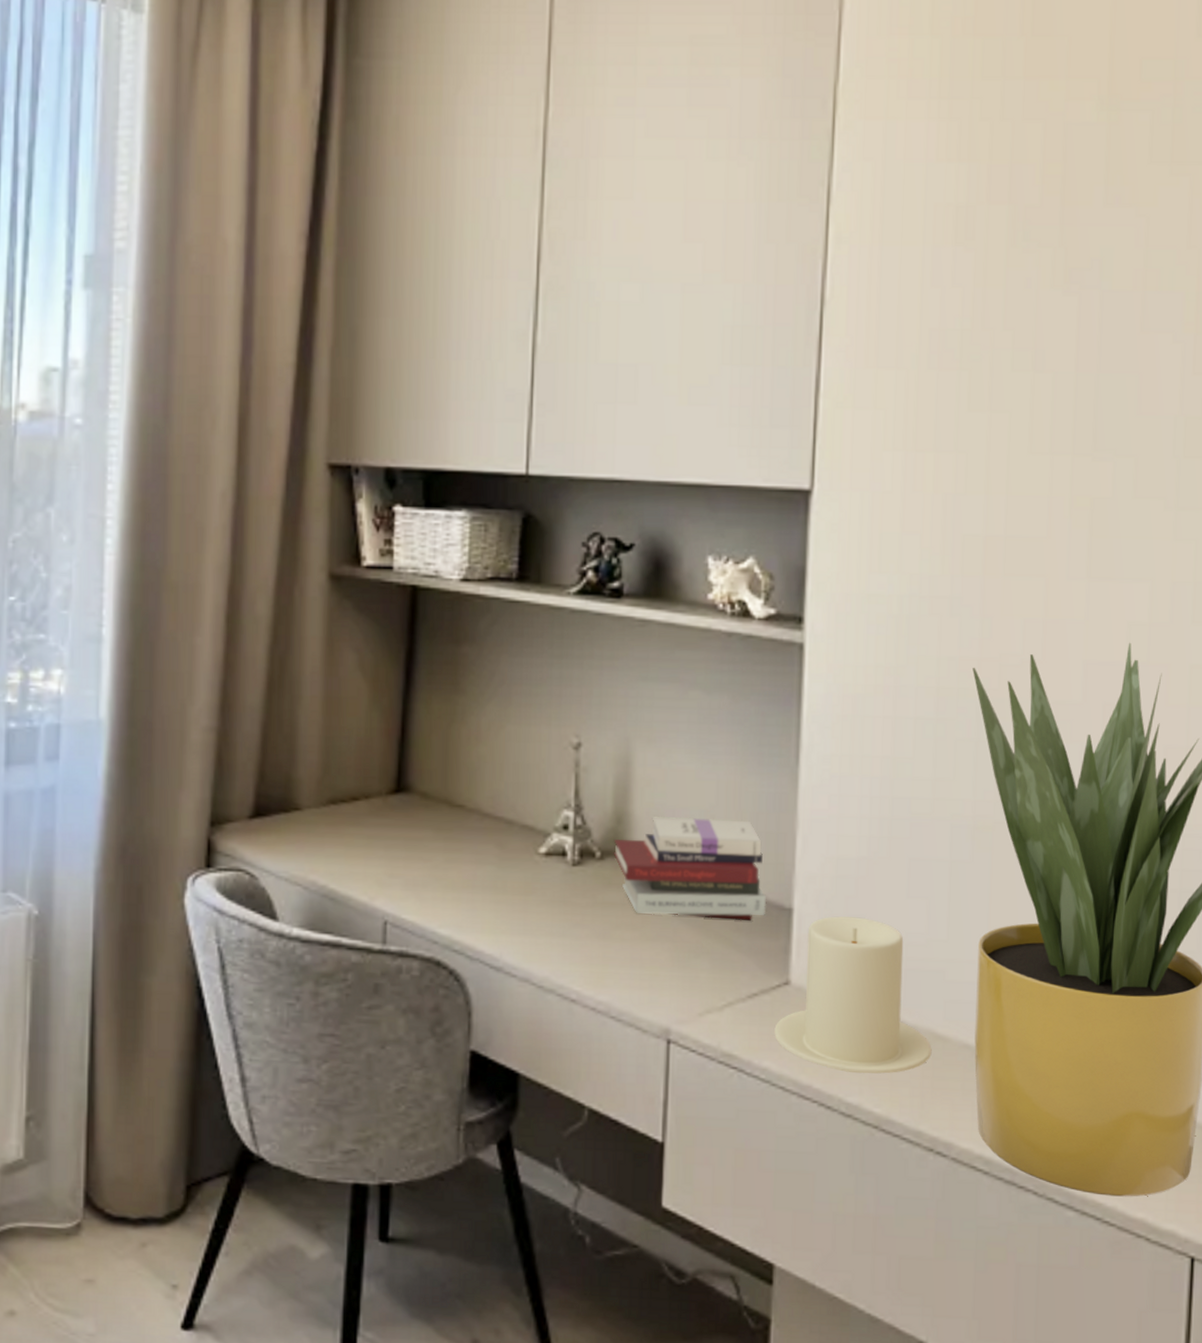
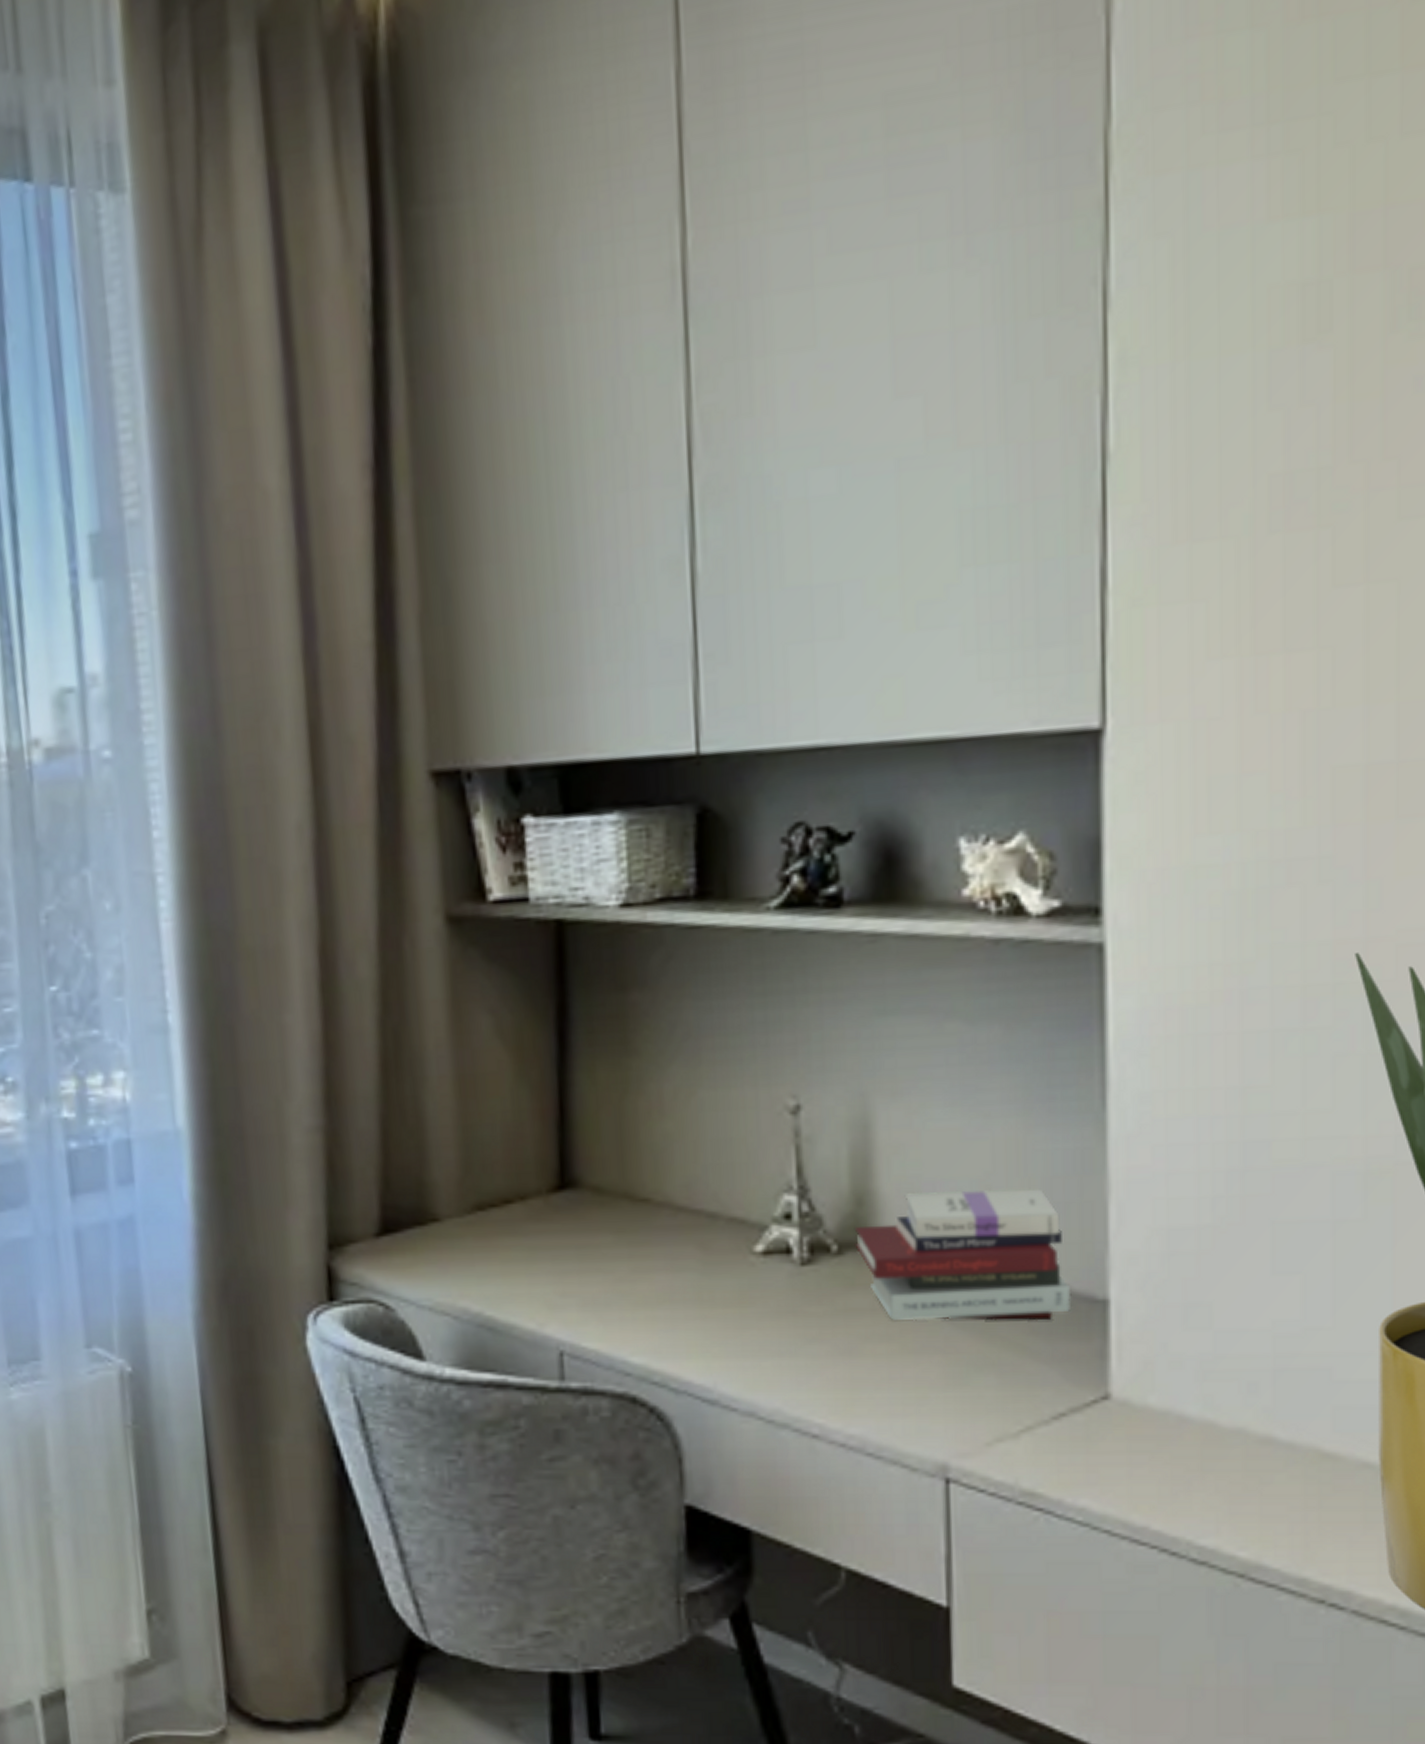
candle: present [774,916,932,1074] -> none [1092,1305,1317,1509]

